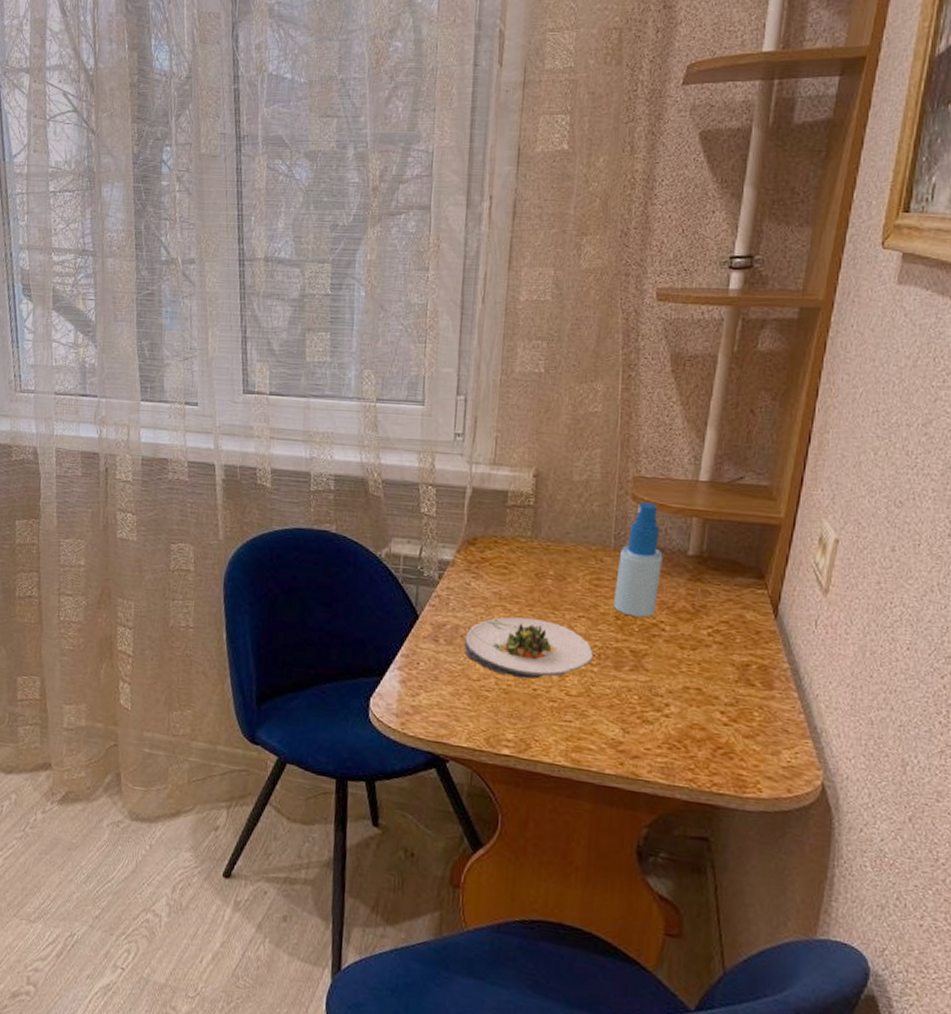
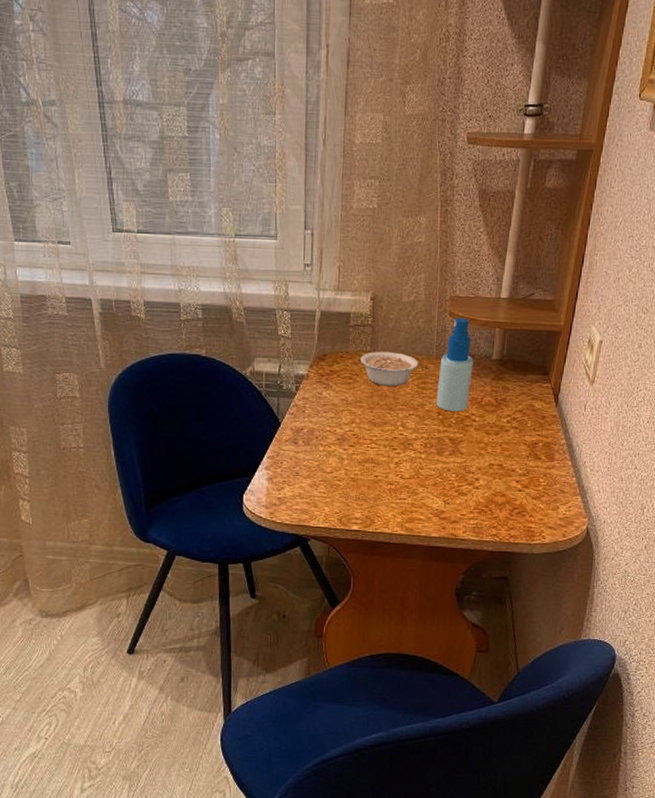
salad plate: present [464,617,593,679] -> none [319,418,421,468]
legume: none [518,538,592,581] -> present [360,351,419,386]

